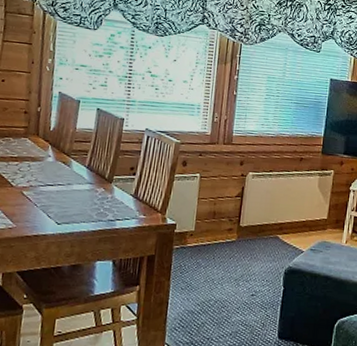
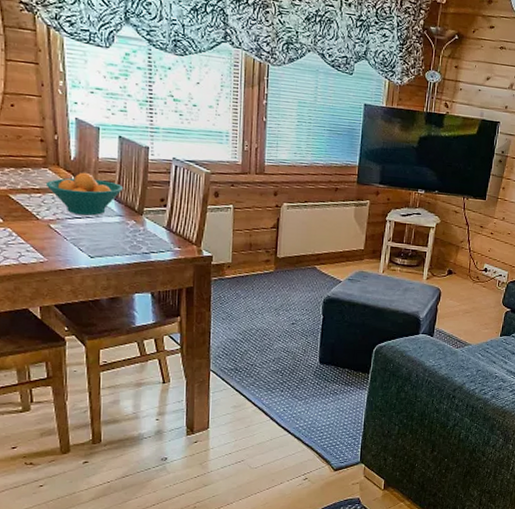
fruit bowl: none [23,141,97,183] -> present [45,172,124,216]

